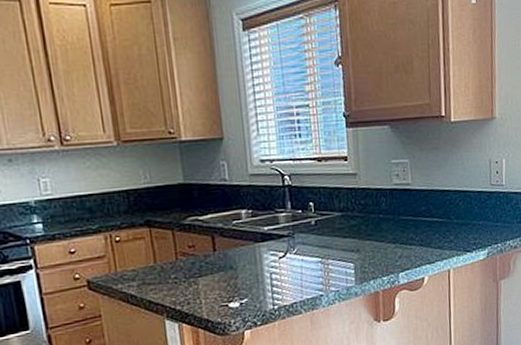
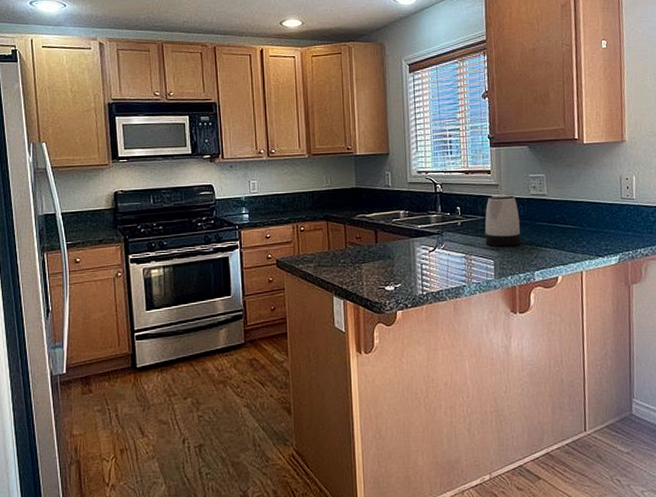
kettle: none [342,184,384,248] -> present [484,194,521,247]

